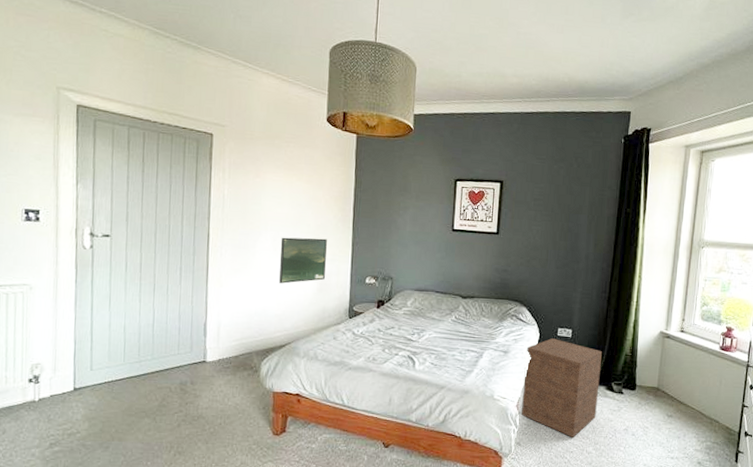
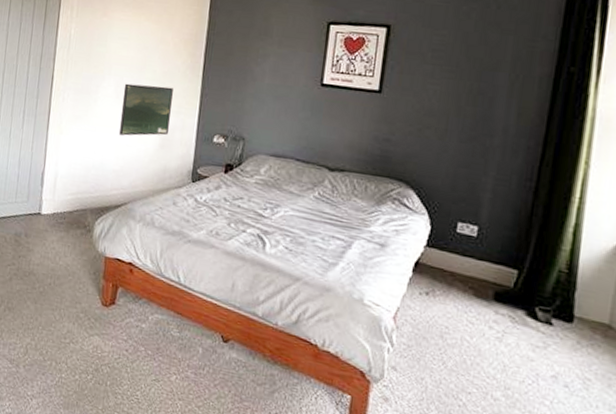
nightstand: present [521,338,602,437] -> none [400,234,522,374]

